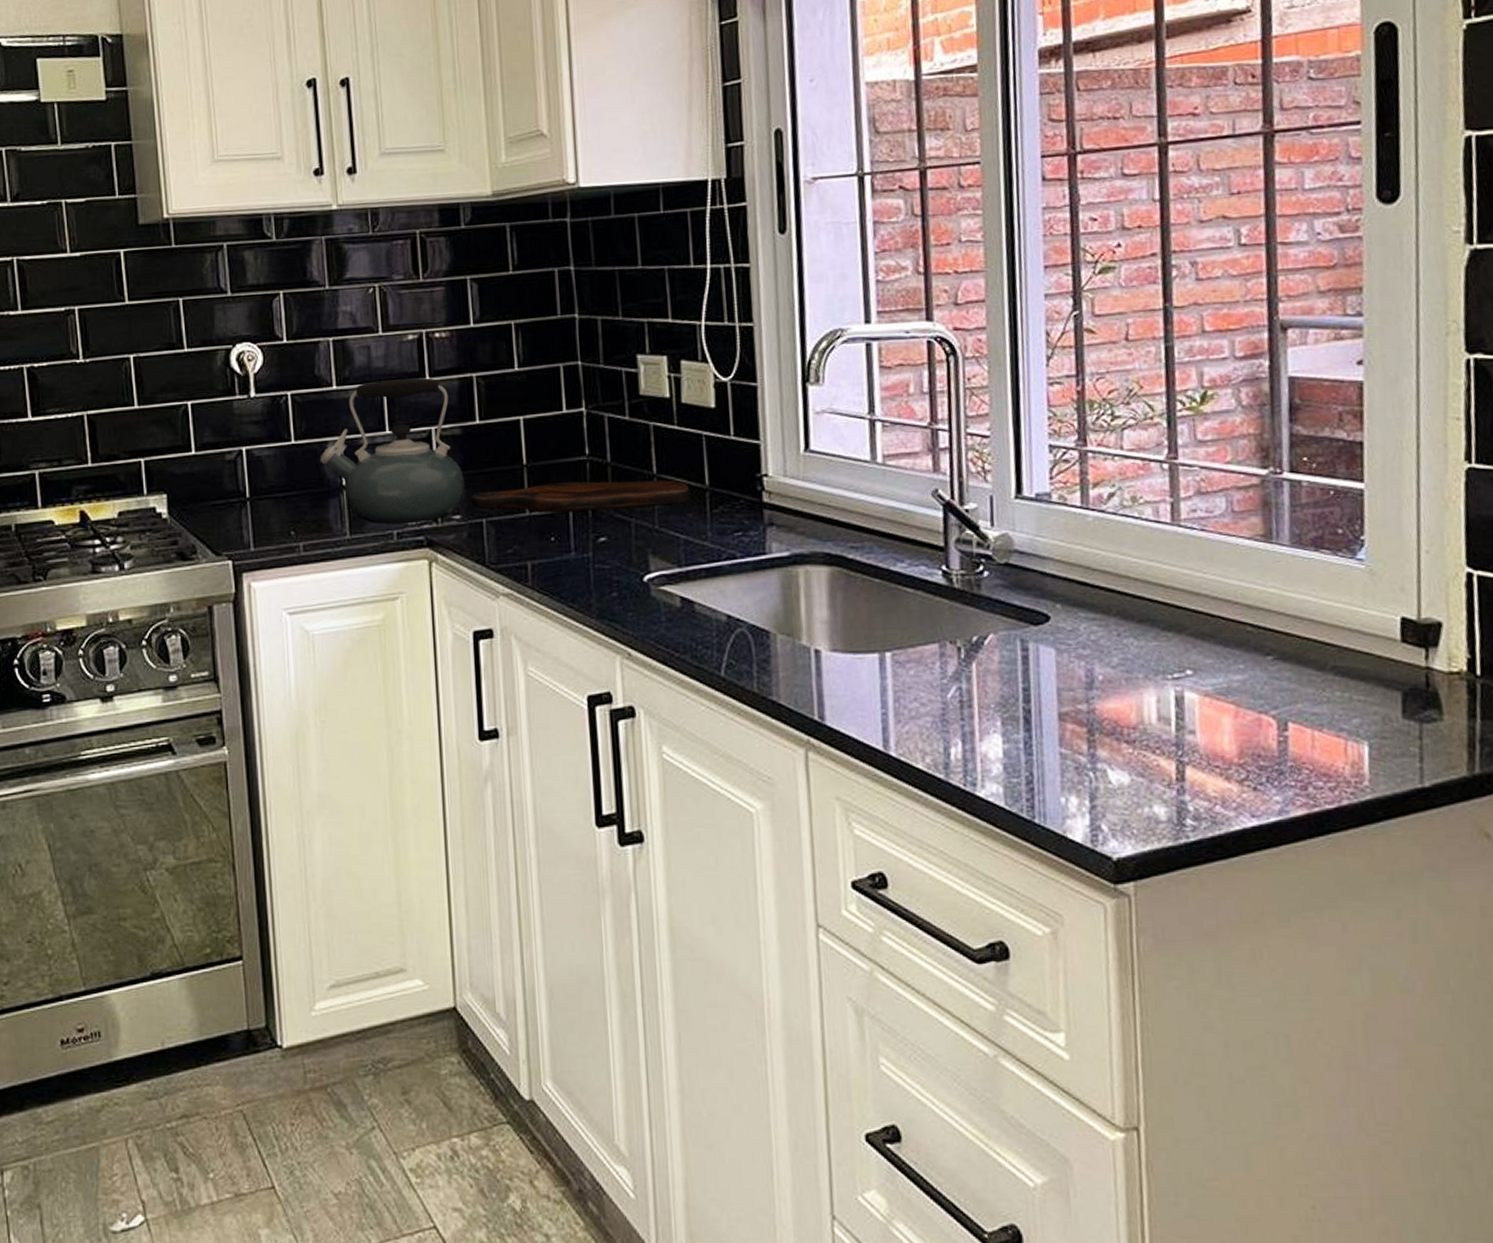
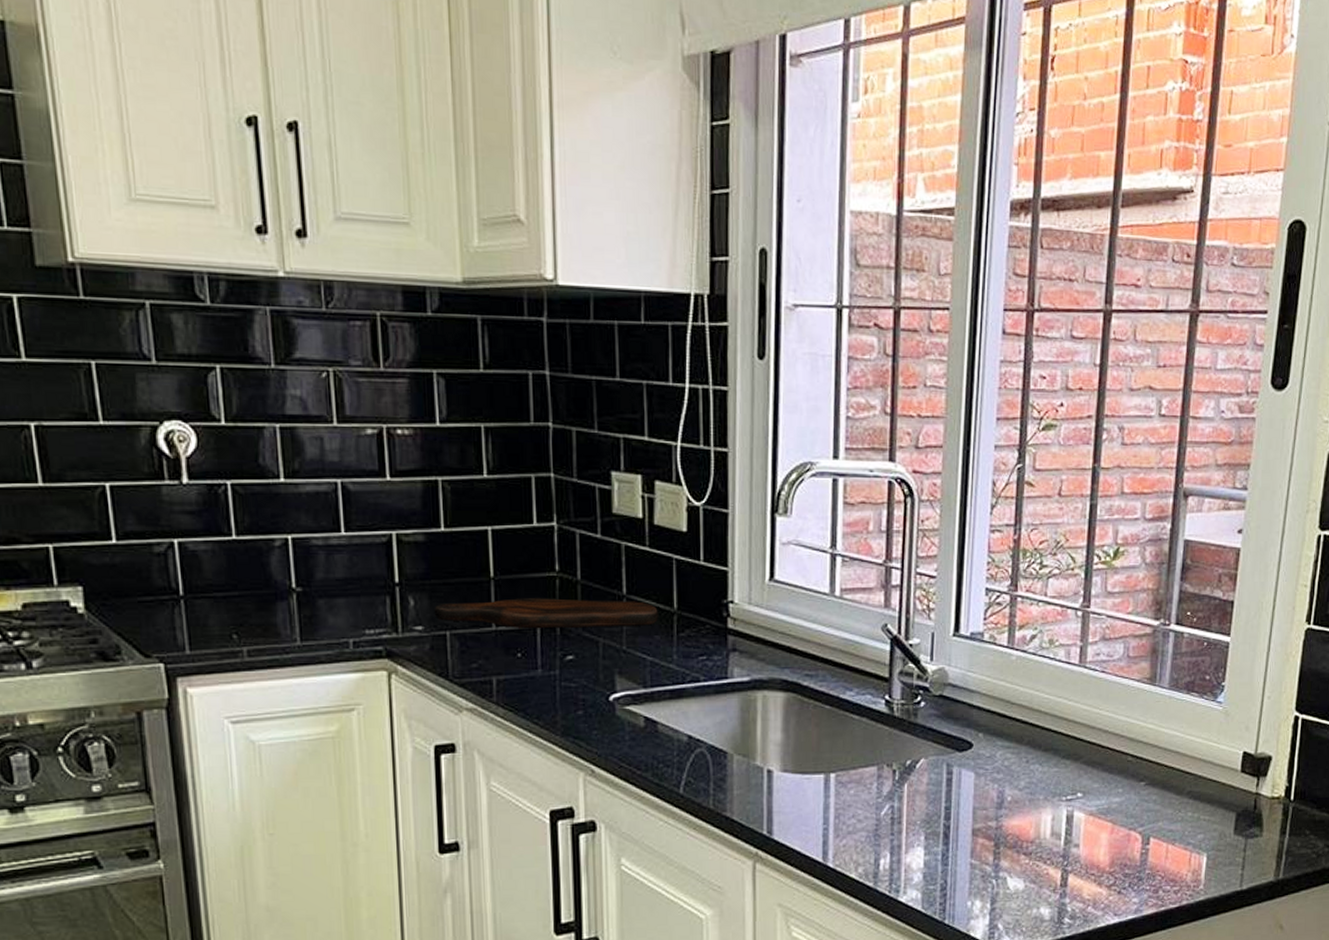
kettle: present [320,378,465,525] -> none [265,476,428,633]

